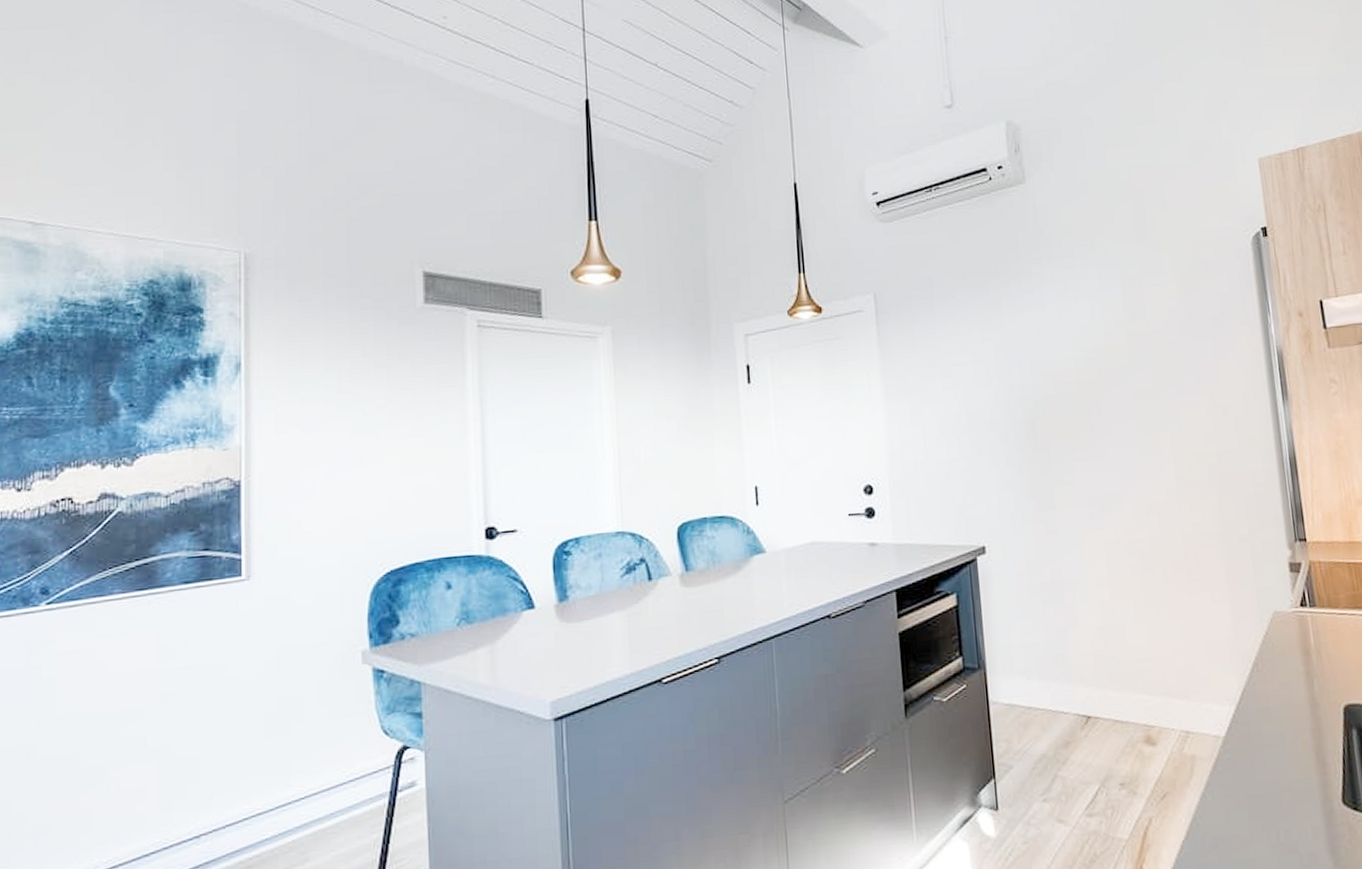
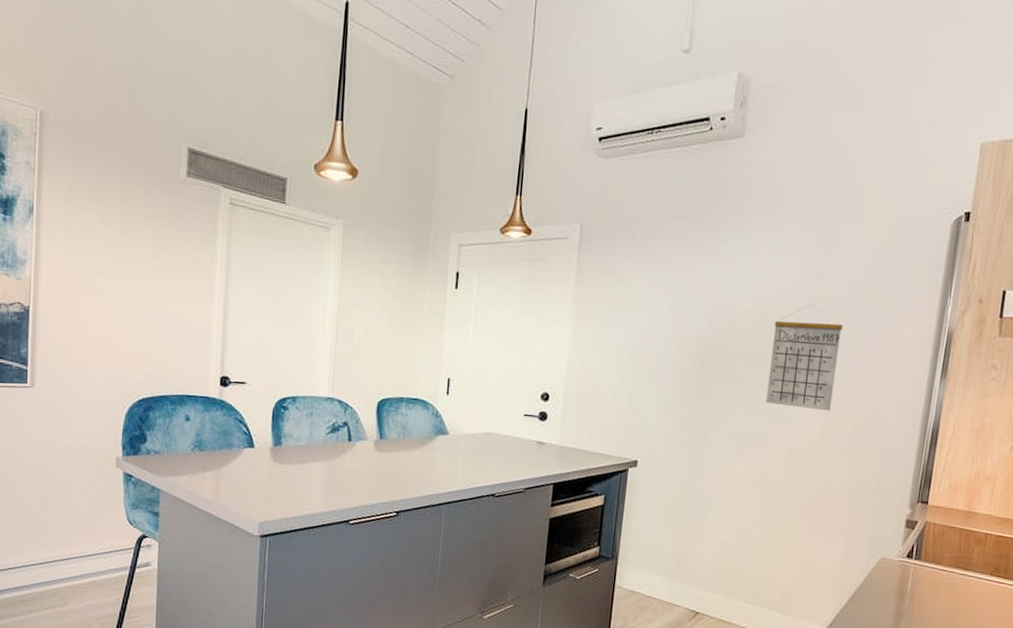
calendar: none [1100,342,1180,458] -> present [765,303,843,411]

